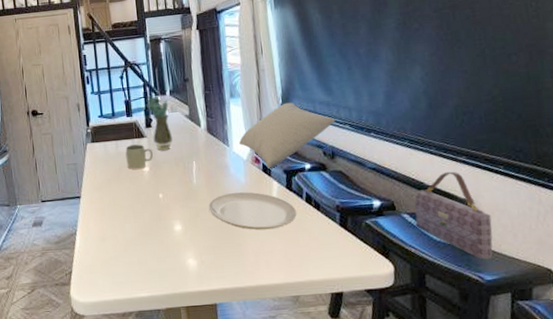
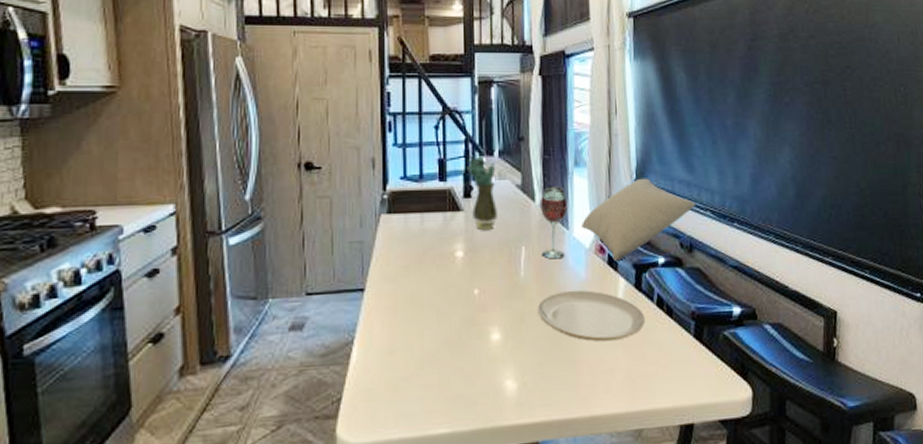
mug: present [125,144,153,170] -> none [433,219,470,255]
wineglass: none [205,114,228,170] -> present [541,186,568,260]
handbag: present [414,171,493,260] -> none [777,274,857,382]

